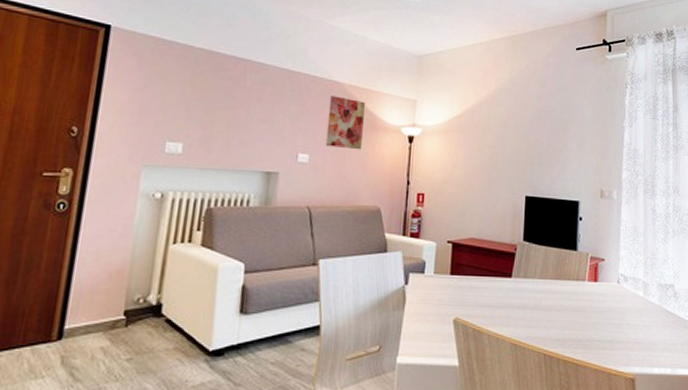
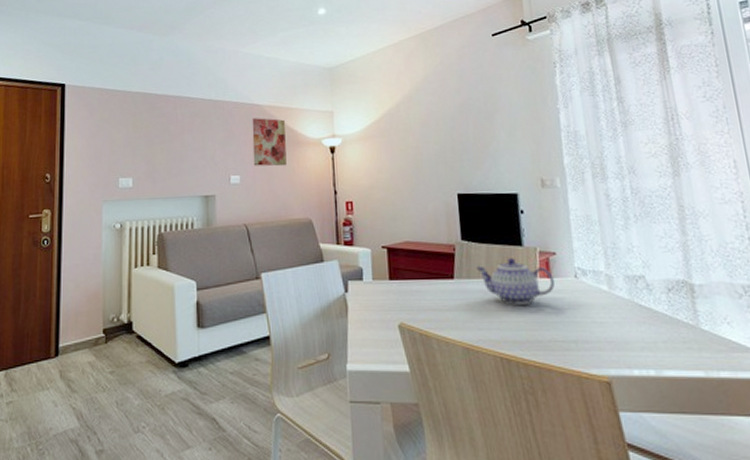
teapot: none [534,261,600,305] -> present [476,258,555,305]

